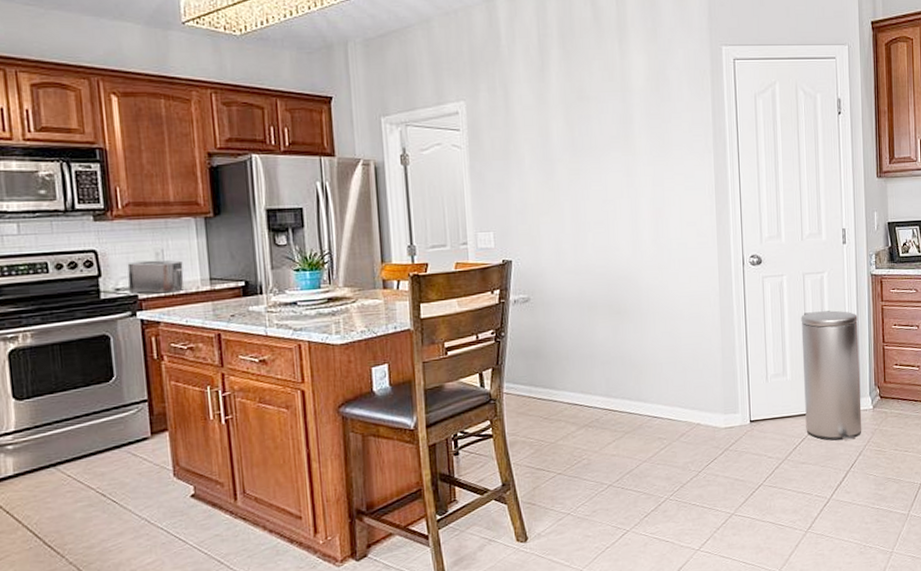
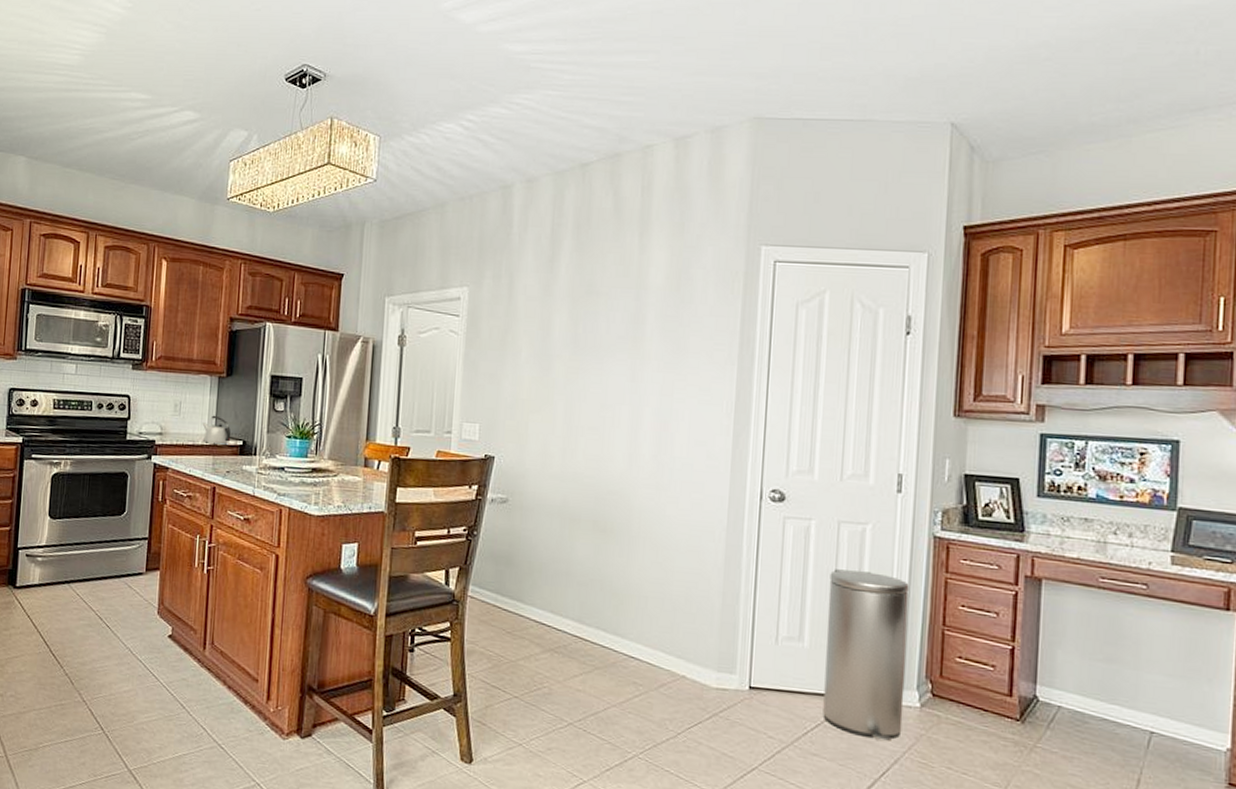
toaster: present [127,260,184,294] -> none [148,409,195,443]
kettle: none [193,259,231,291] -> present [202,415,231,445]

